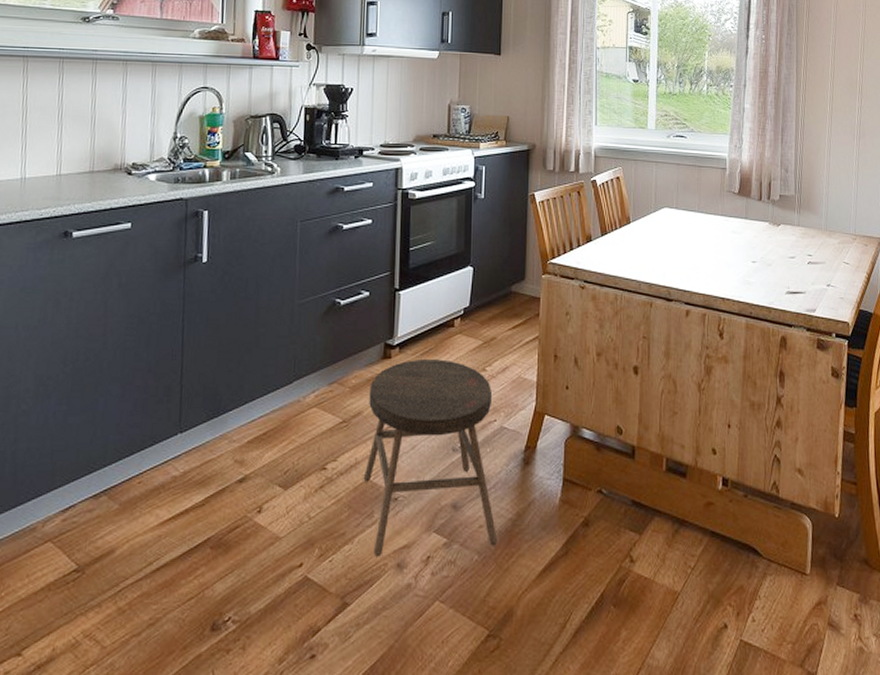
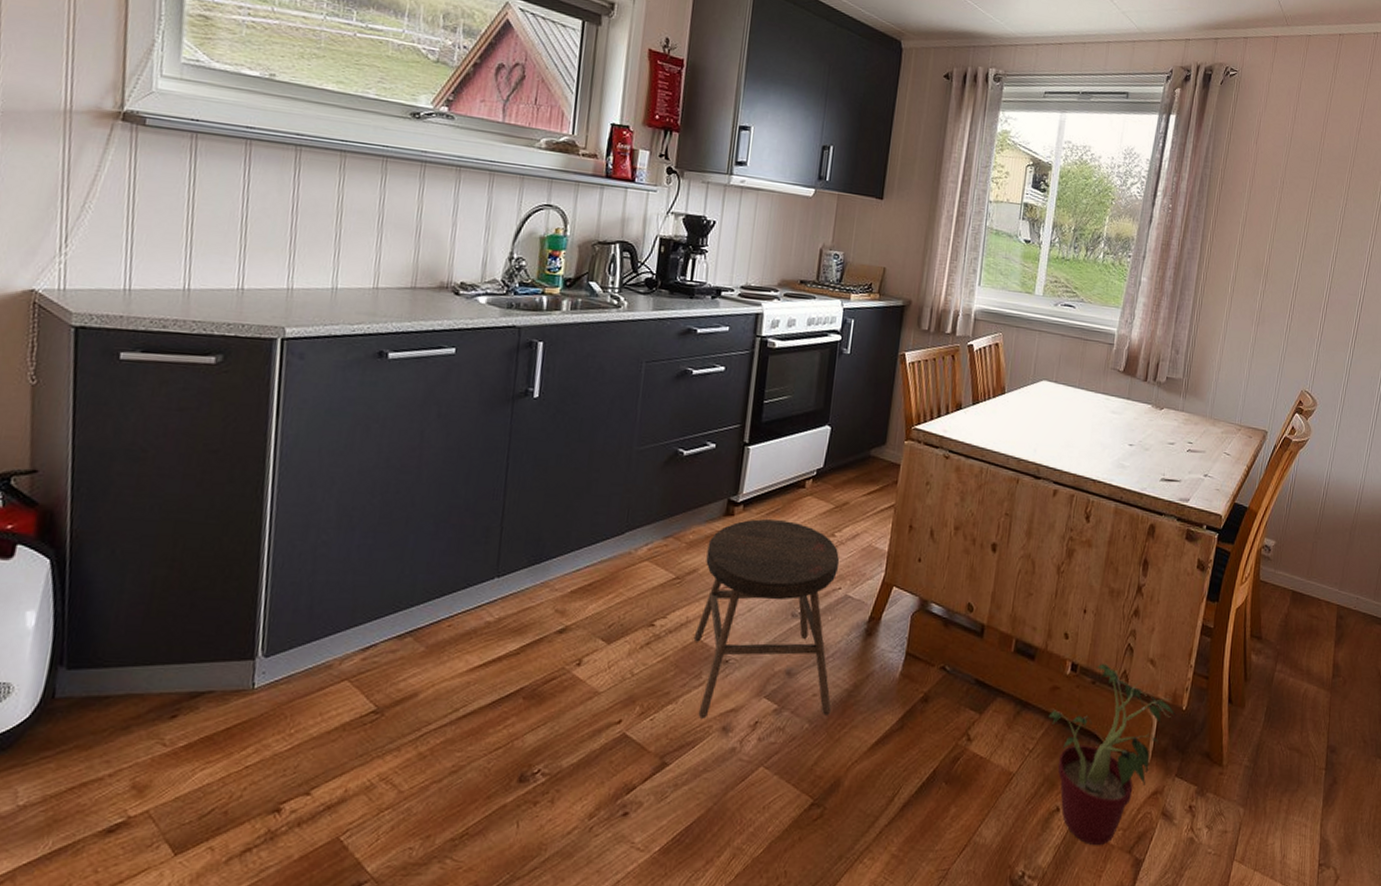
potted plant: none [705,475,830,662] -> present [1047,663,1176,846]

